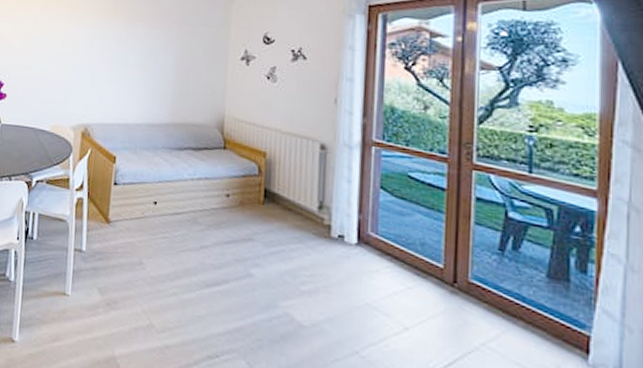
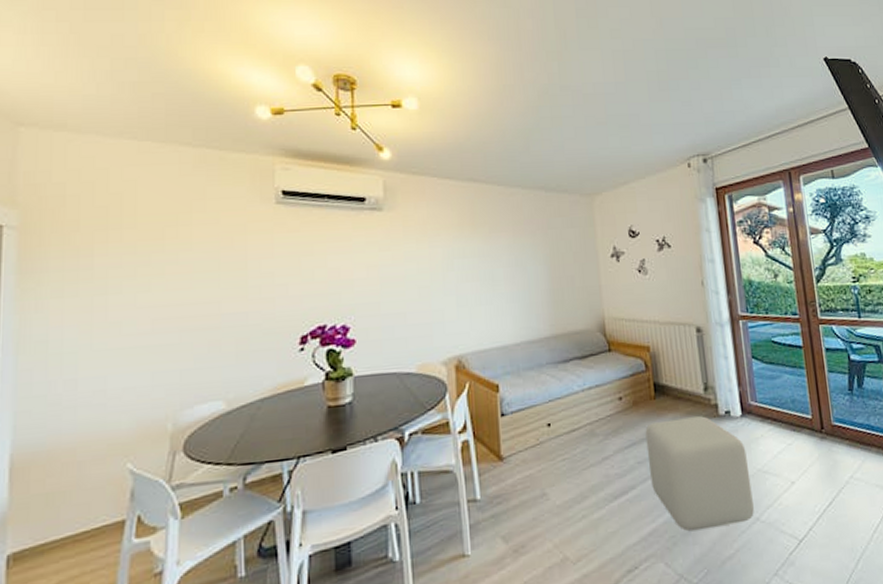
pouf: none [245,226,356,351] -> present [645,416,754,532]

